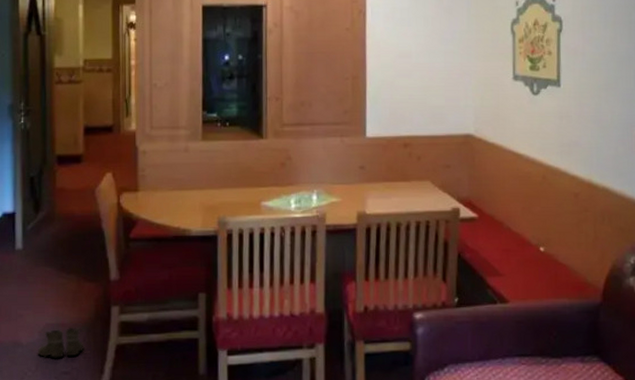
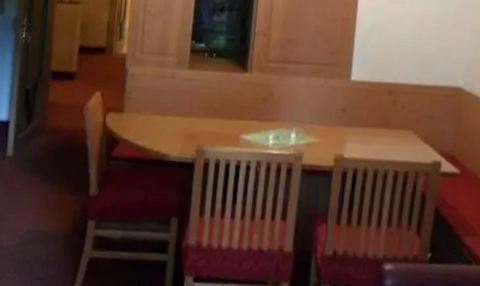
boots: present [37,327,84,358] -> none [16,235,60,264]

